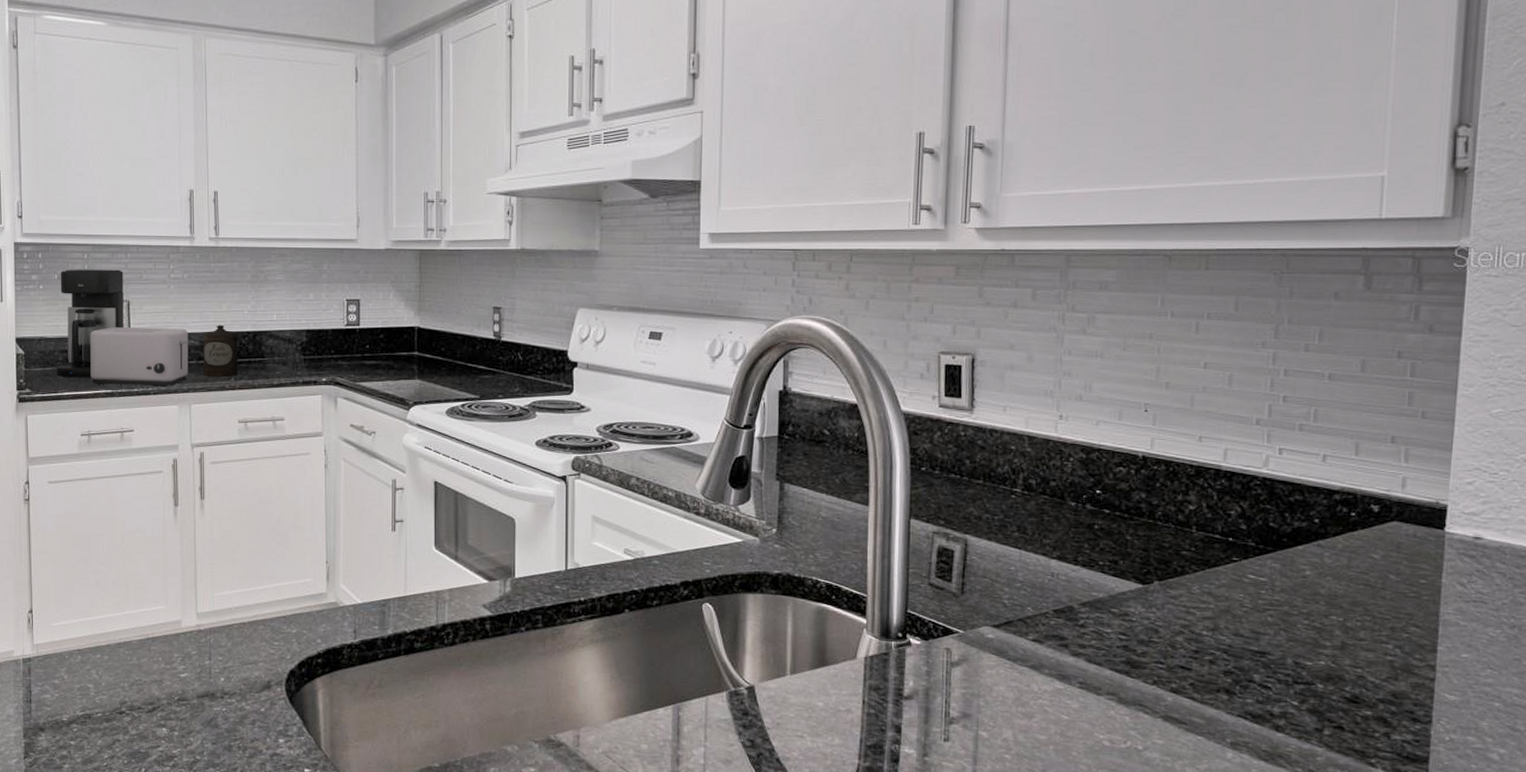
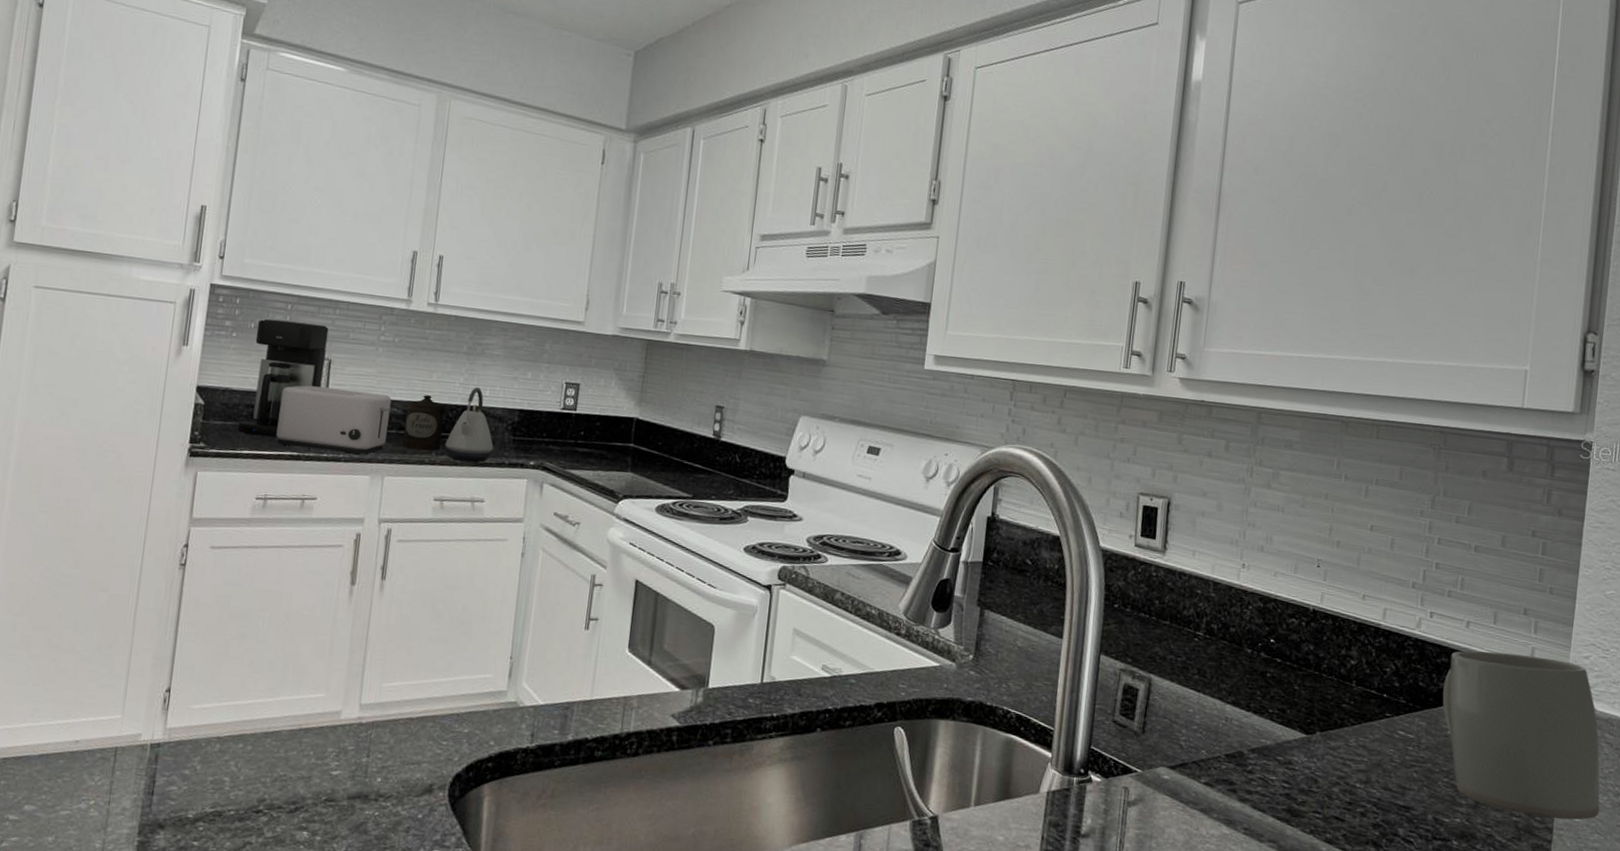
kettle: none [242,313,286,384] -> present [445,387,494,463]
mug: none [1297,485,1492,656] -> present [1442,650,1600,820]

